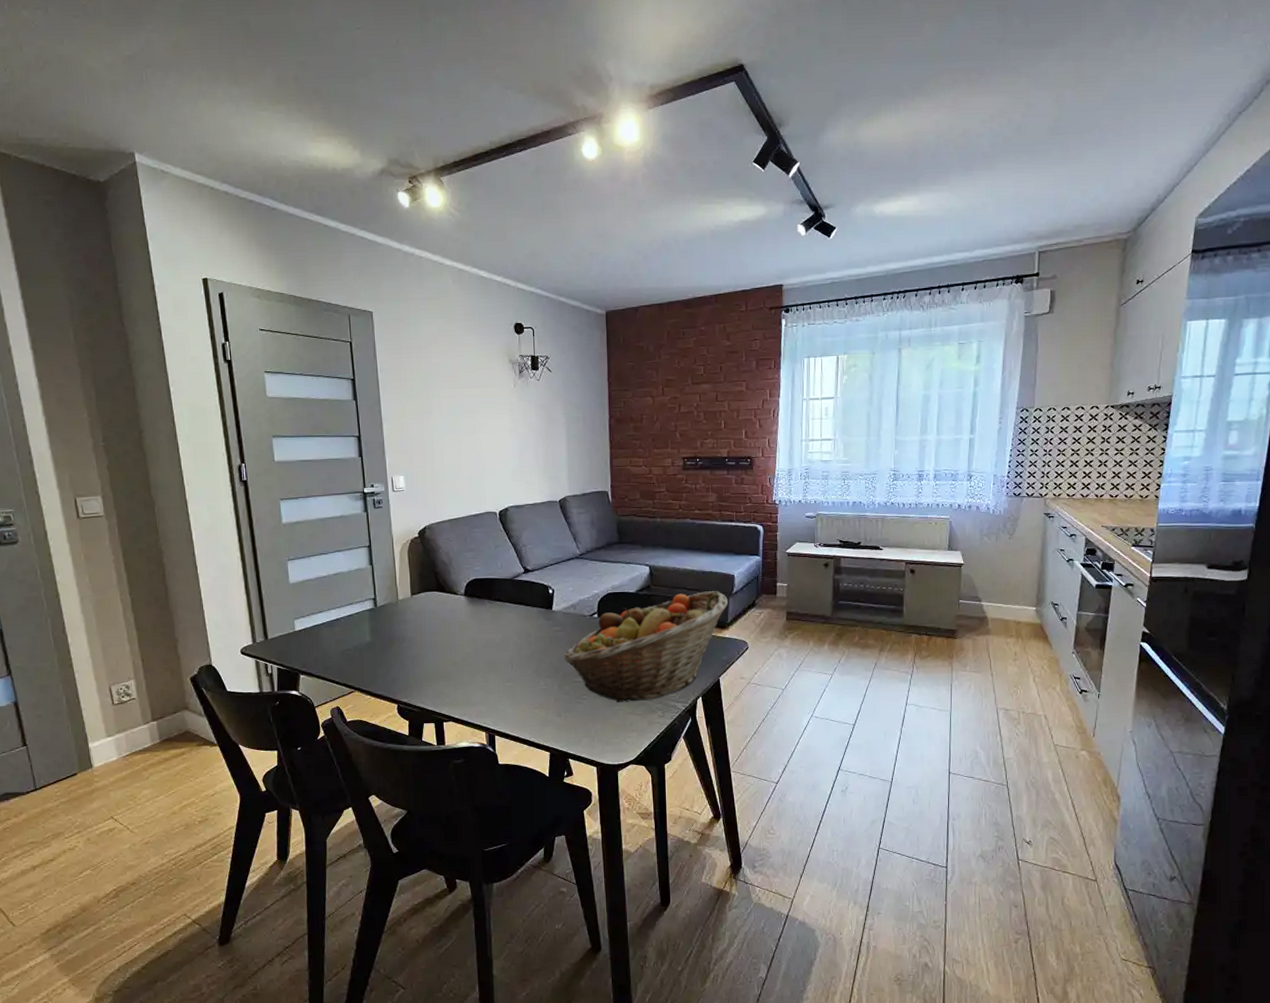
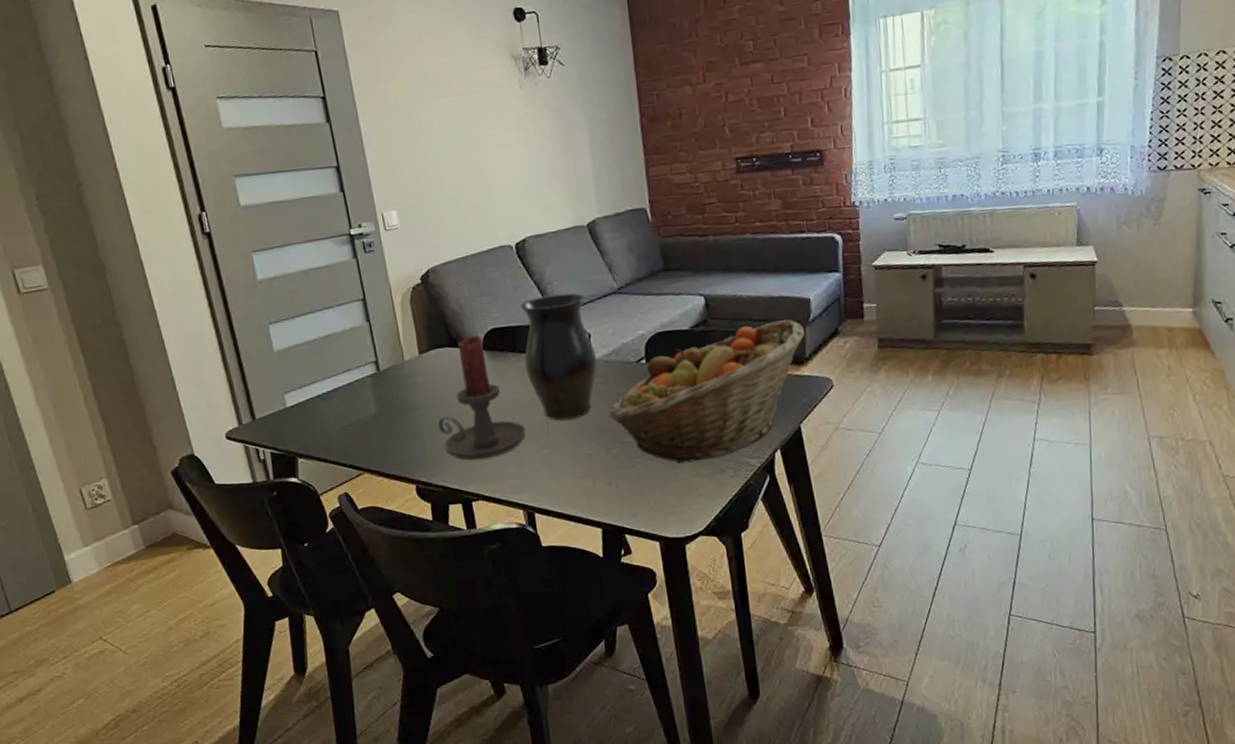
candle holder: none [421,583,495,687] -> present [437,335,527,461]
vase: none [498,555,558,660] -> present [519,293,597,421]

